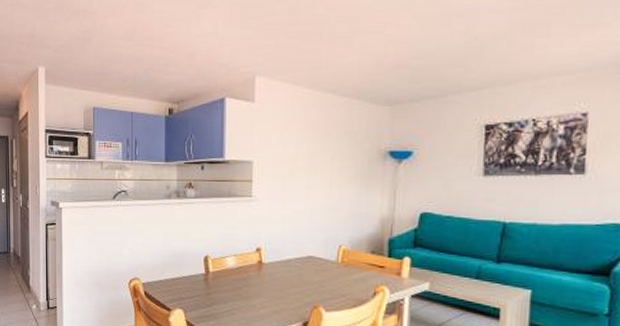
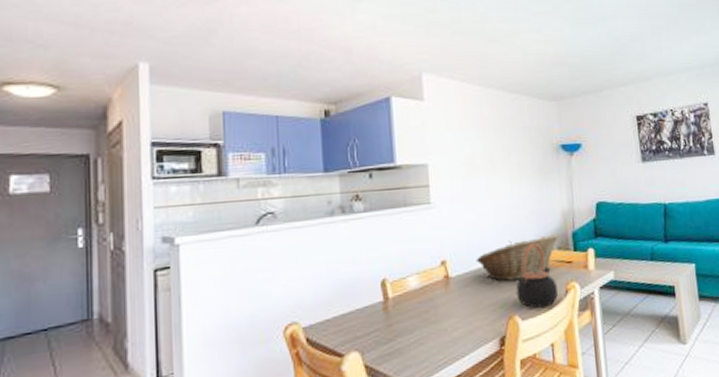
fruit basket: none [288,238,375,275] -> present [475,234,560,282]
teapot: none [323,243,366,304] -> present [516,242,559,308]

